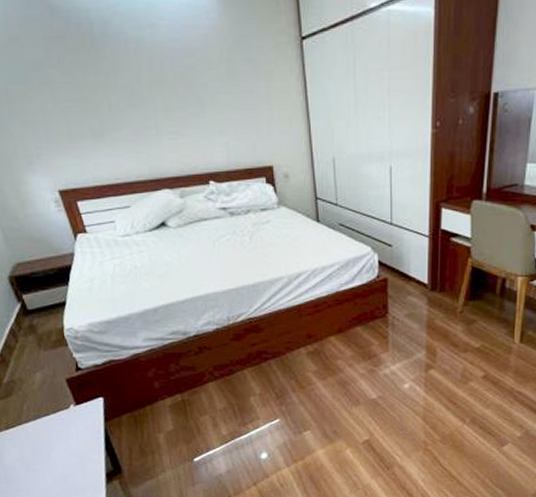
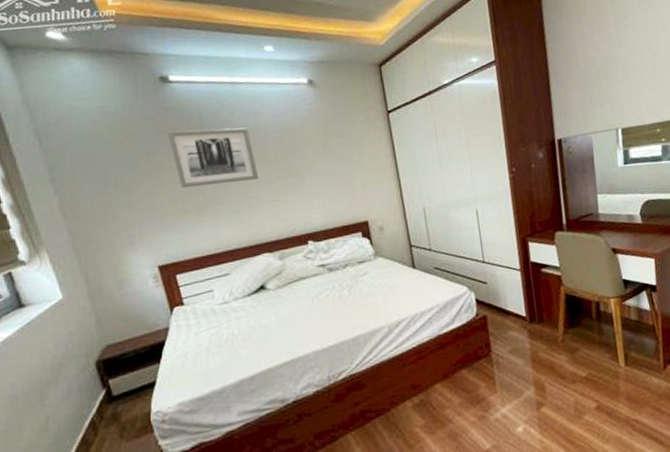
wall art: none [55,38,158,108] -> present [167,127,259,188]

